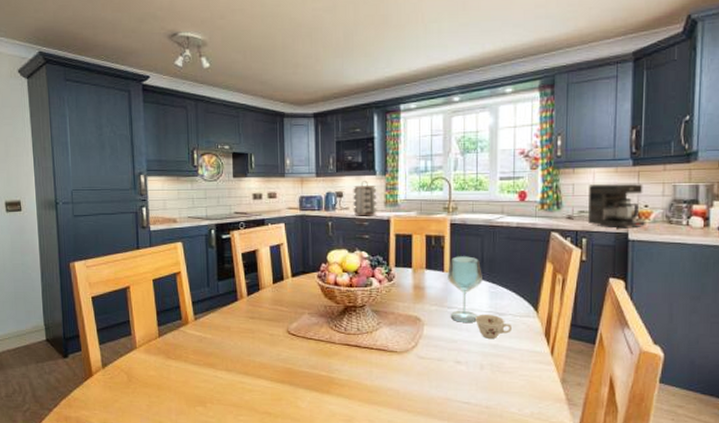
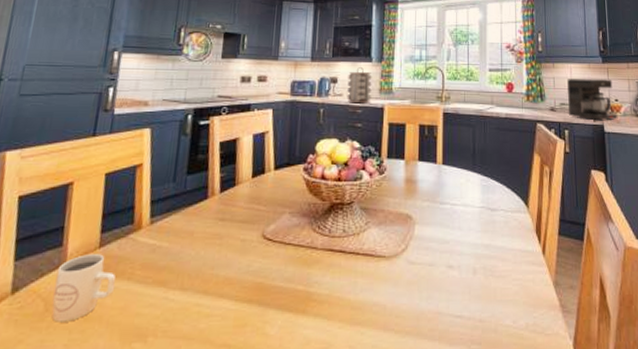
mug: none [131,342,176,389] -> present [51,254,117,322]
wine glass: present [448,256,482,322] -> none [440,147,474,220]
teacup: present [476,314,512,339] -> none [468,209,504,238]

